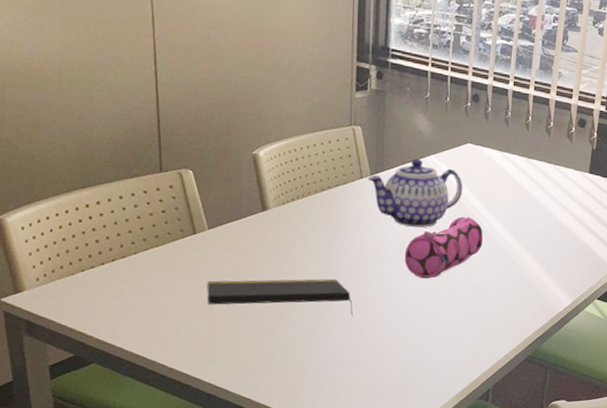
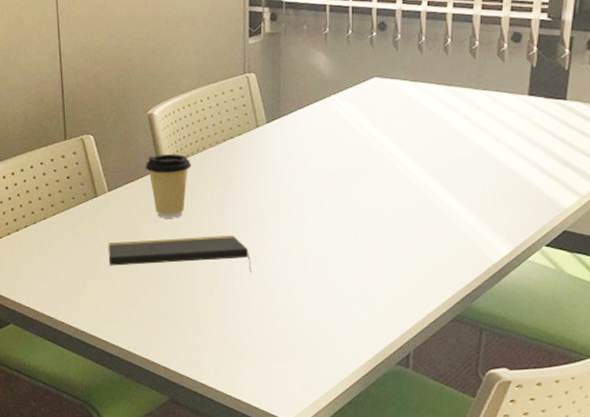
coffee cup: none [249,196,297,260] -> present [146,154,192,218]
teapot: present [367,158,463,228] -> none [263,100,371,176]
pencil case: present [404,217,483,278] -> none [306,159,396,230]

